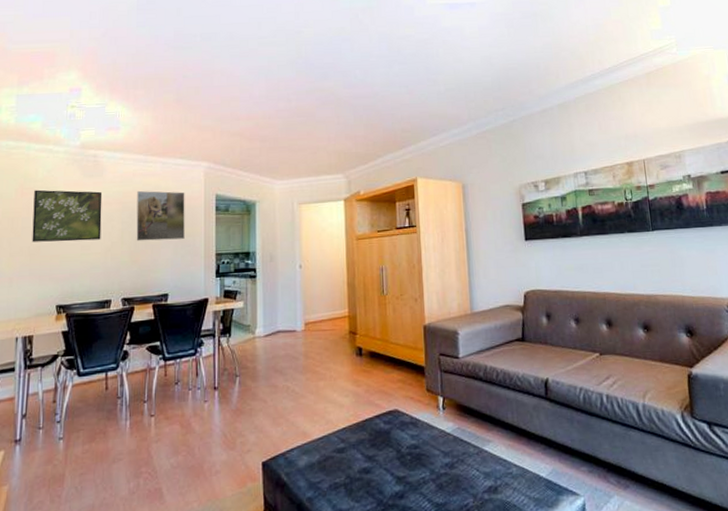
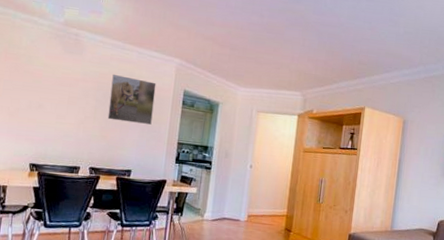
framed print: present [32,190,103,242] -> none [11,56,81,112]

